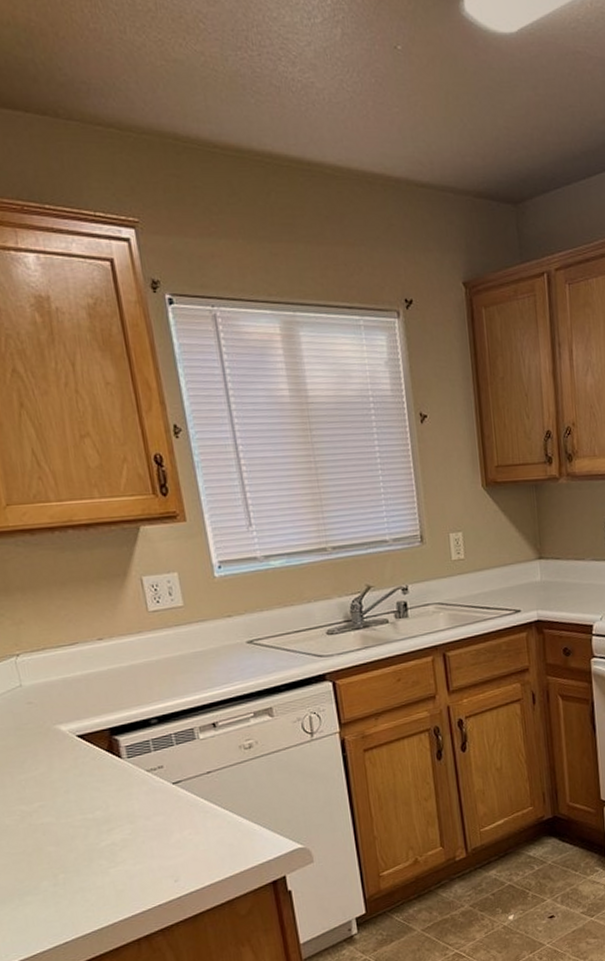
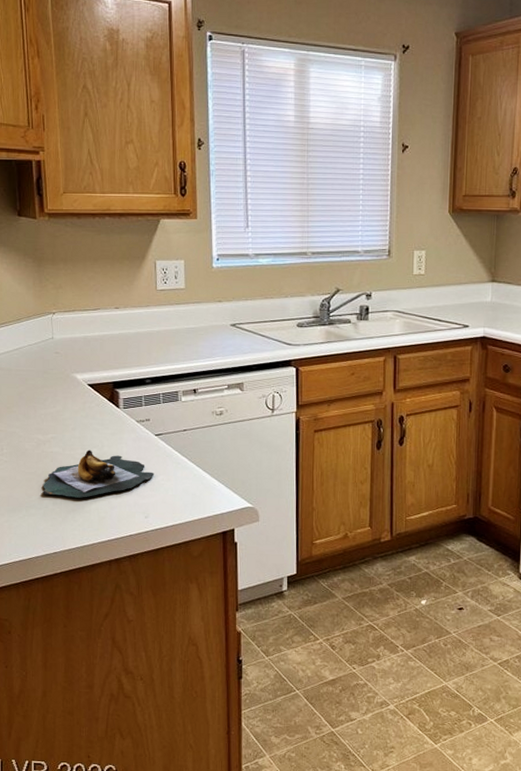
banana bunch: none [36,813,179,876] -> present [42,449,155,498]

